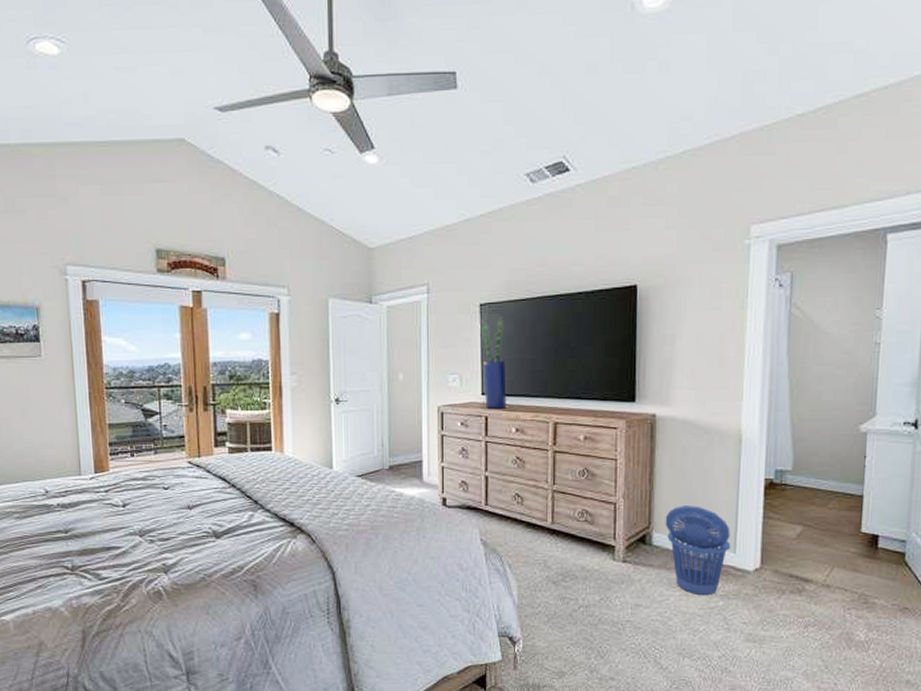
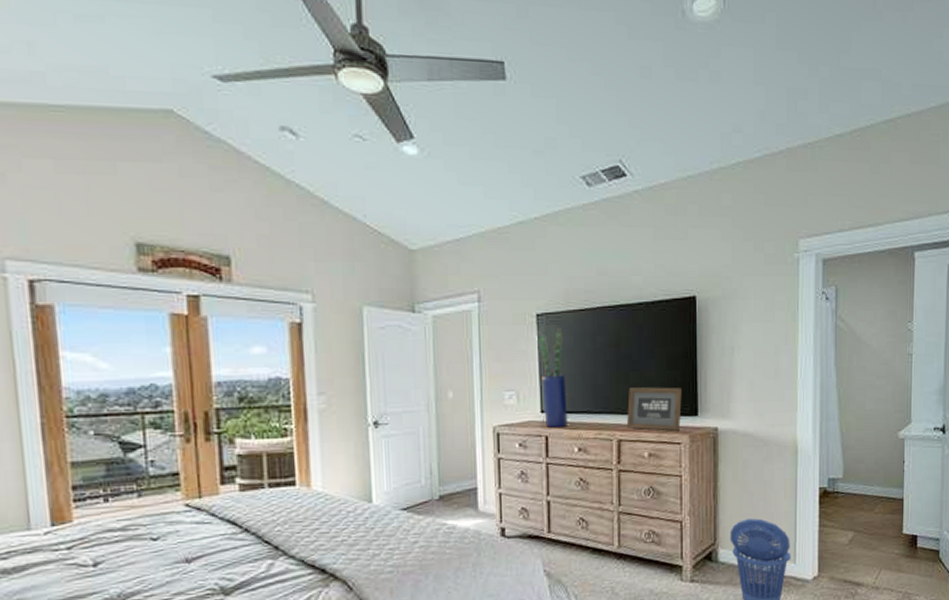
picture frame: none [562,373,620,416] -> present [626,387,682,431]

